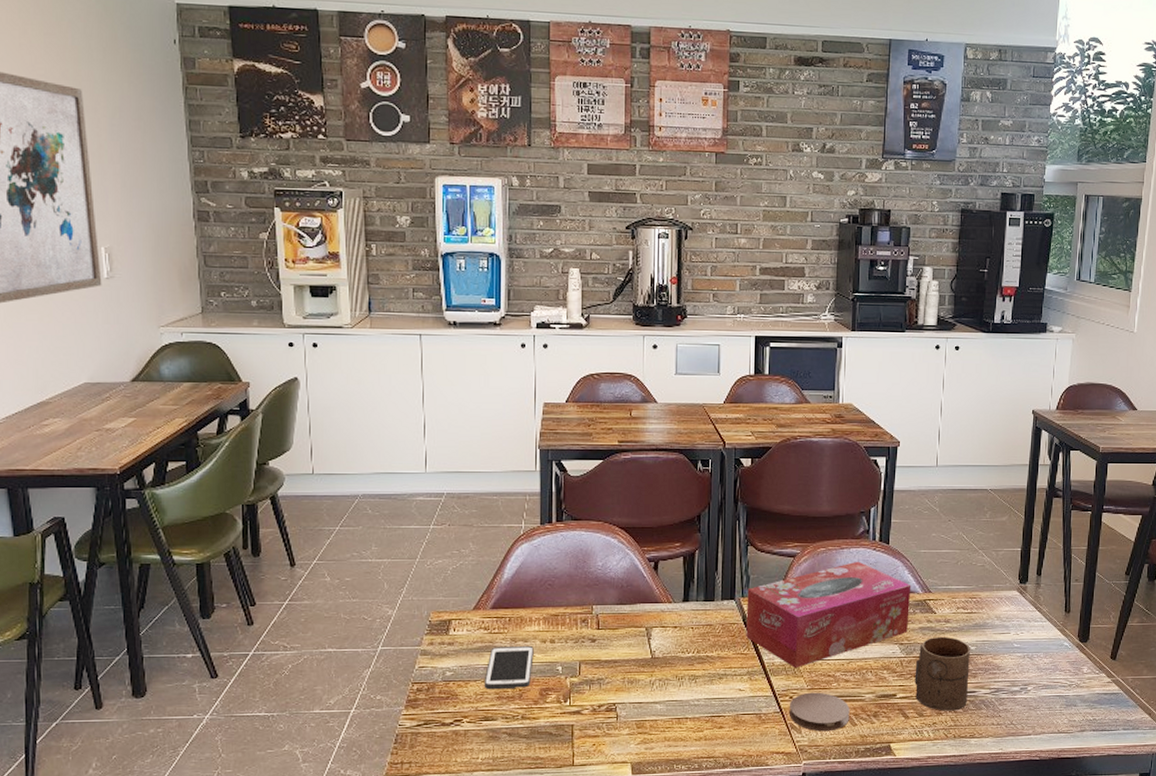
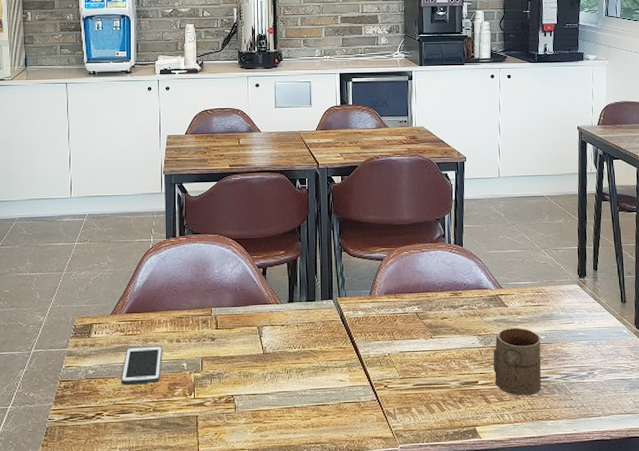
tissue box: present [746,561,911,669] -> none [343,262,485,360]
coaster: present [789,692,850,732] -> none [384,381,438,417]

